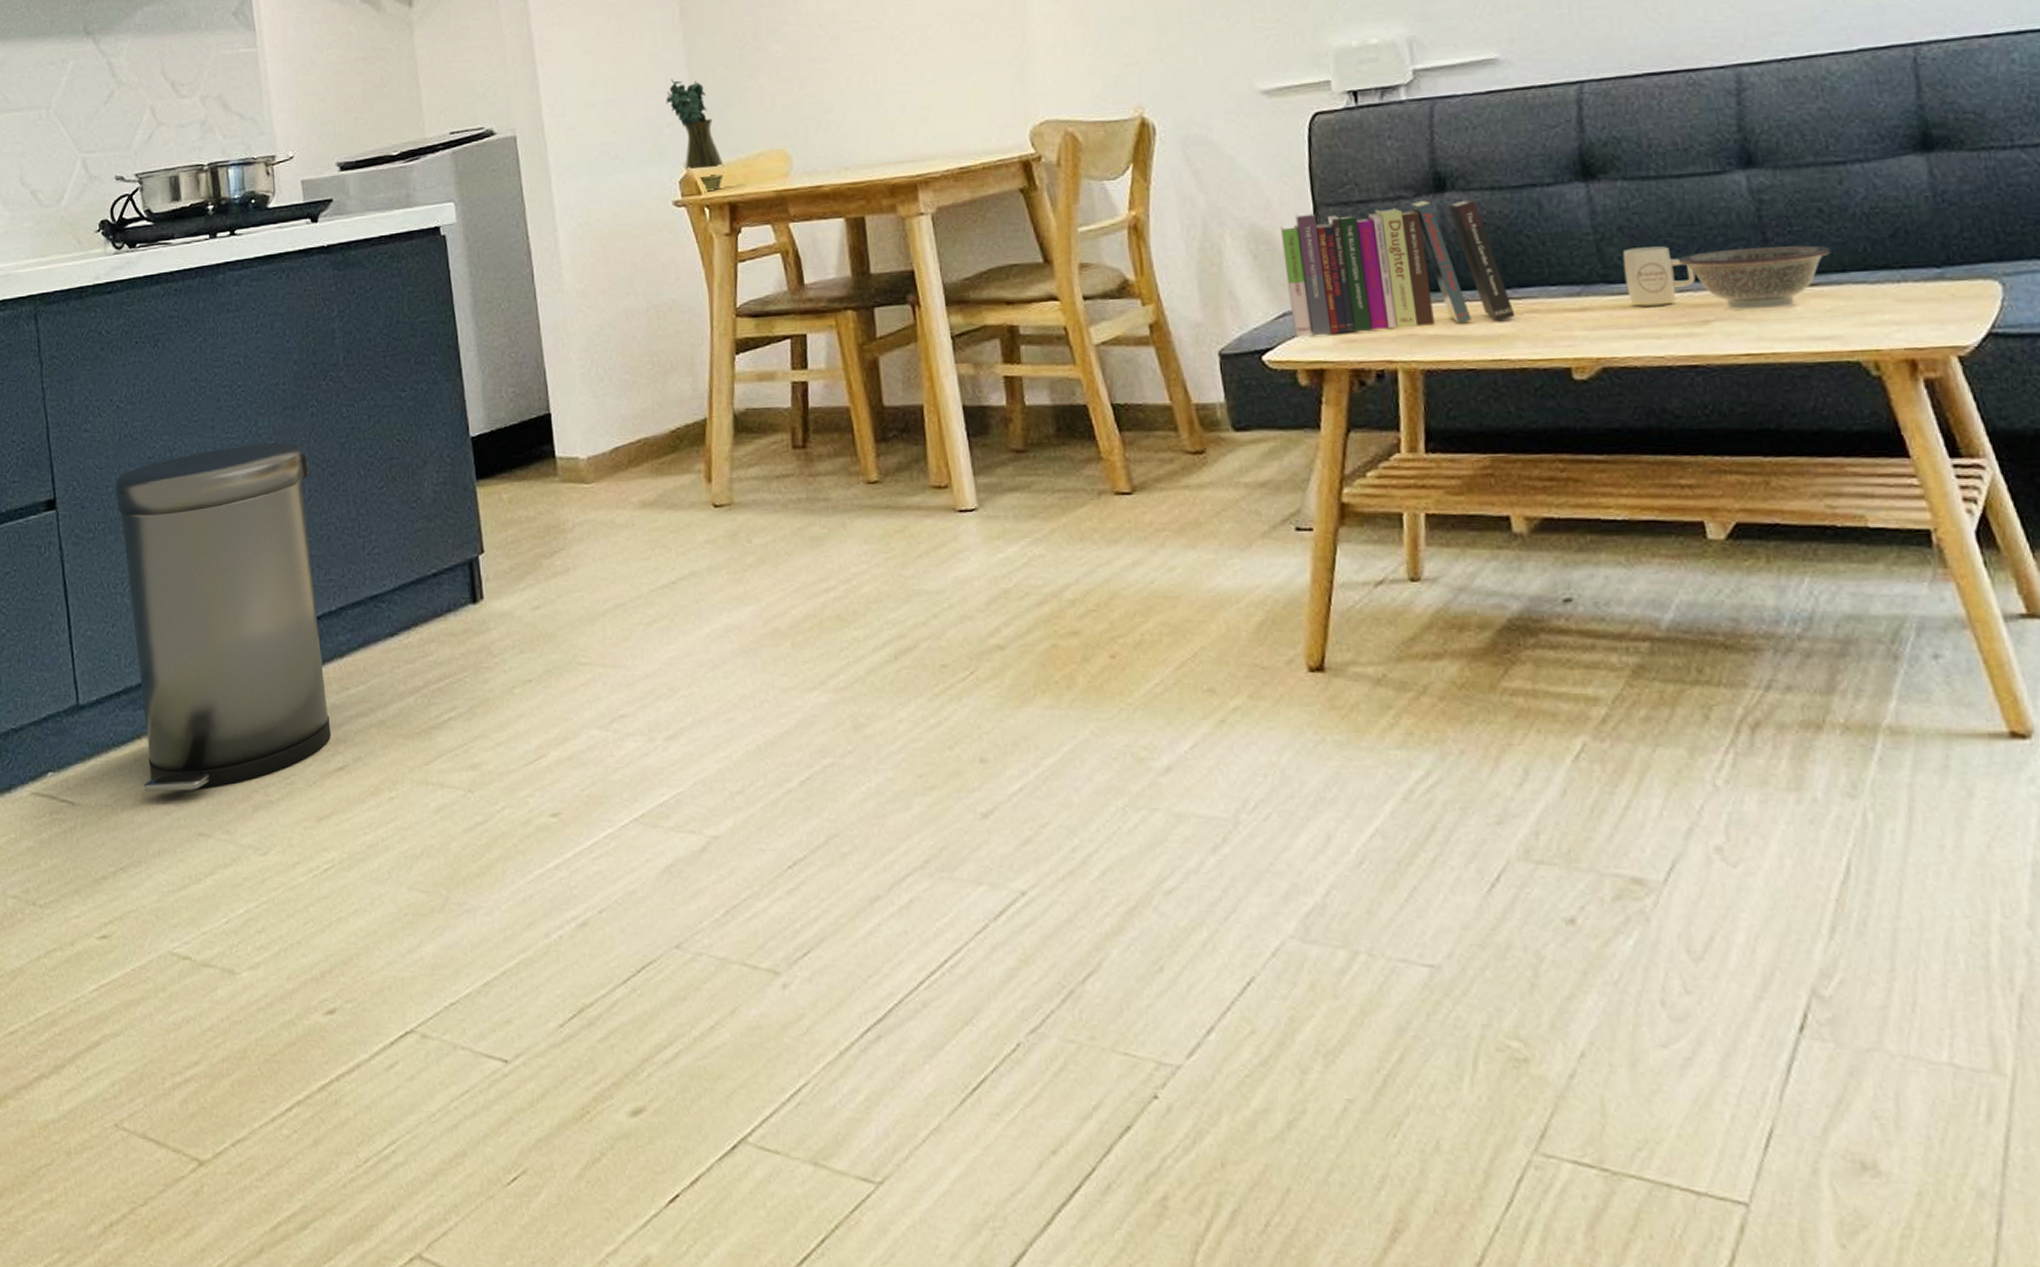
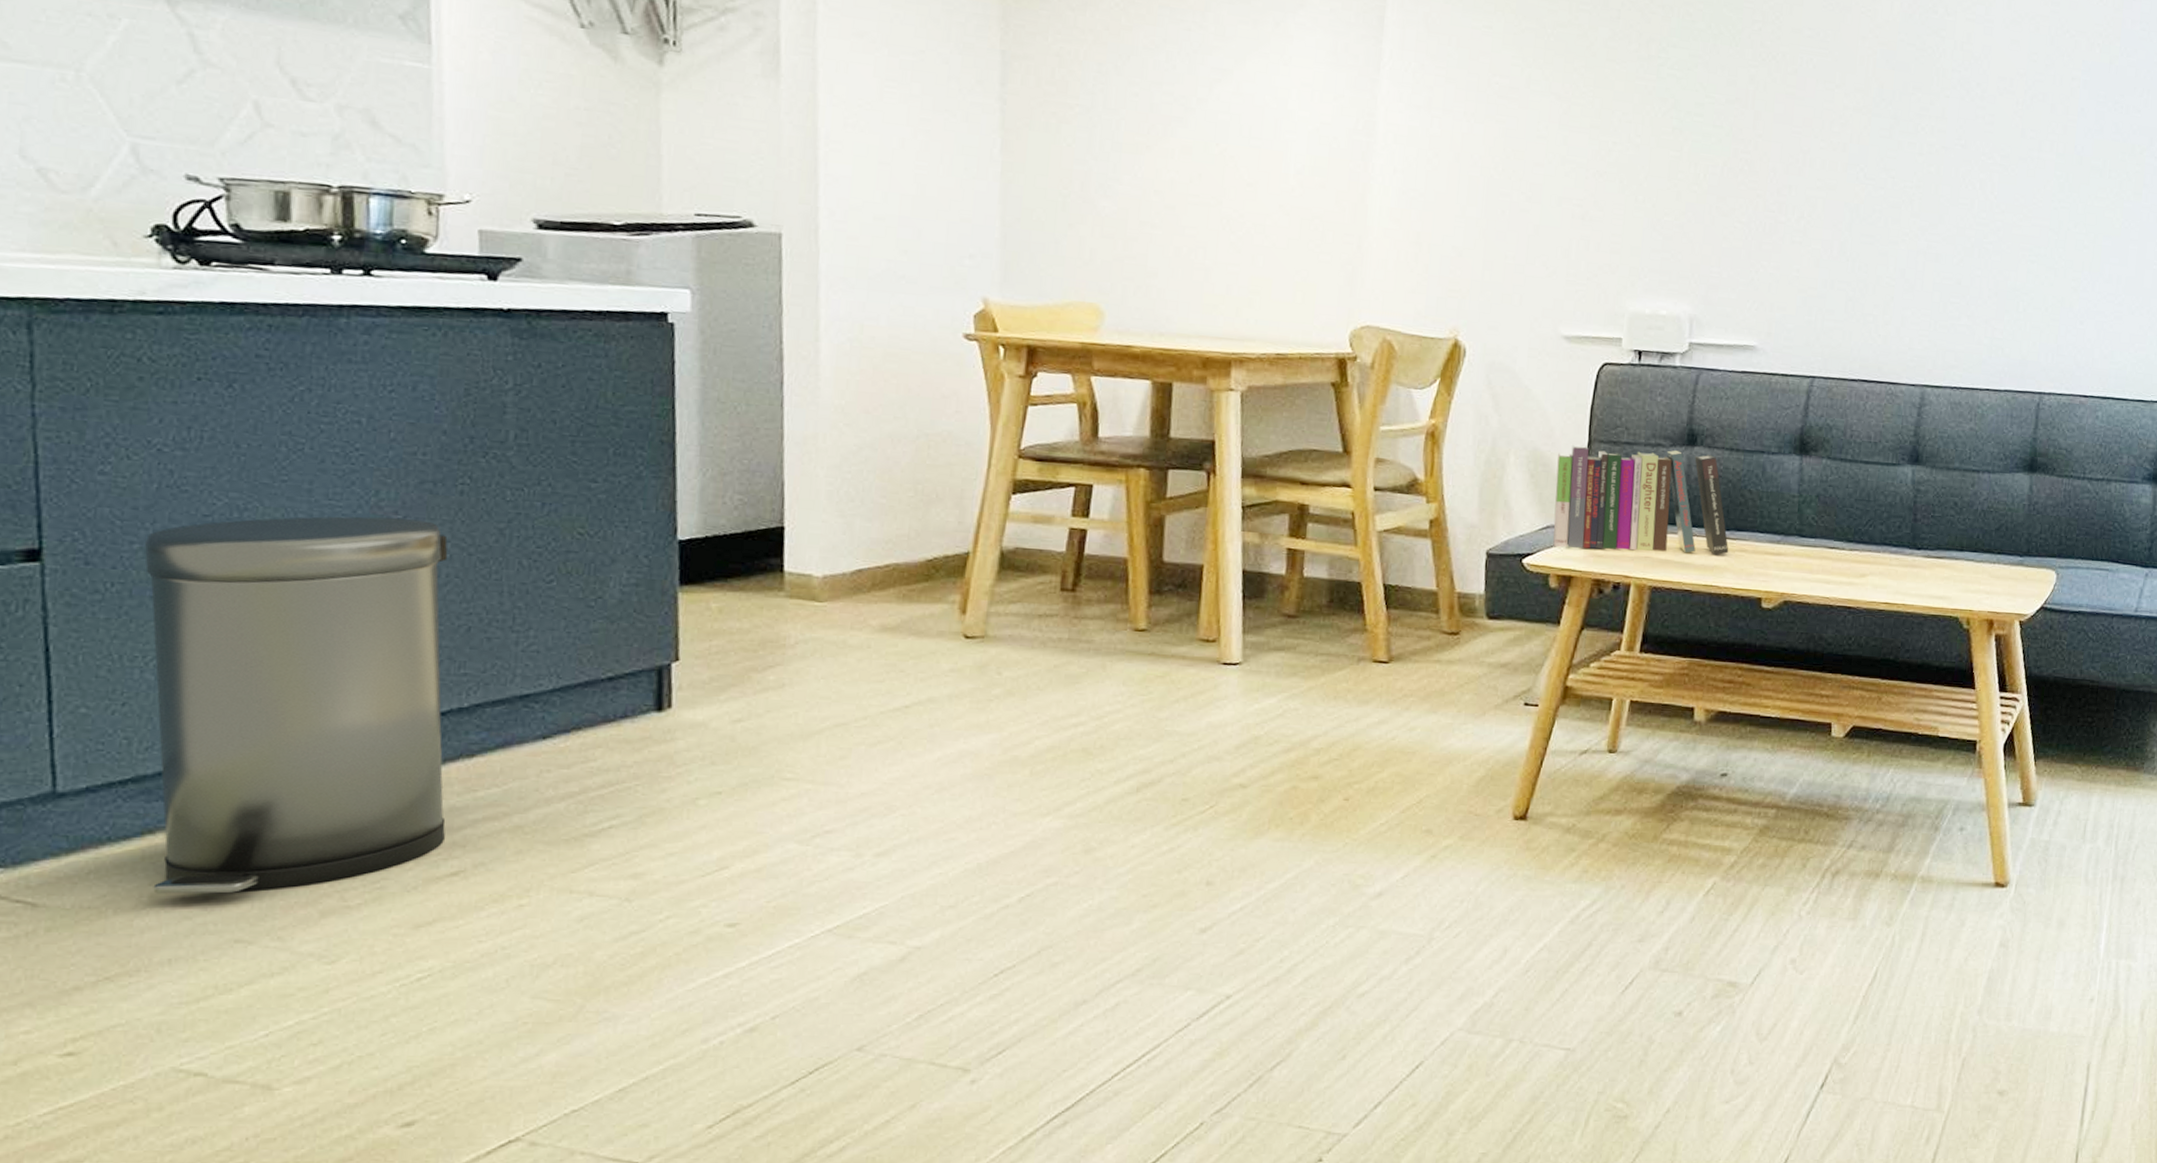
vase: present [666,79,725,192] -> none [971,211,1028,331]
mug: present [1622,246,1696,307] -> none [1813,512,1863,559]
decorative bowl: present [1677,245,1833,310] -> none [1853,522,1958,572]

